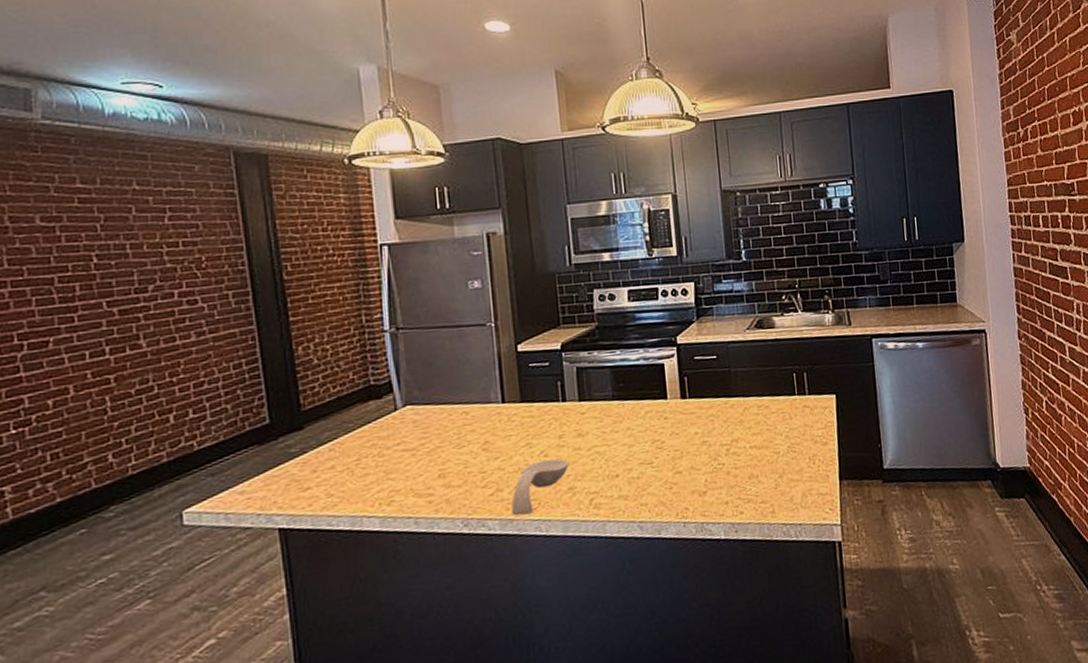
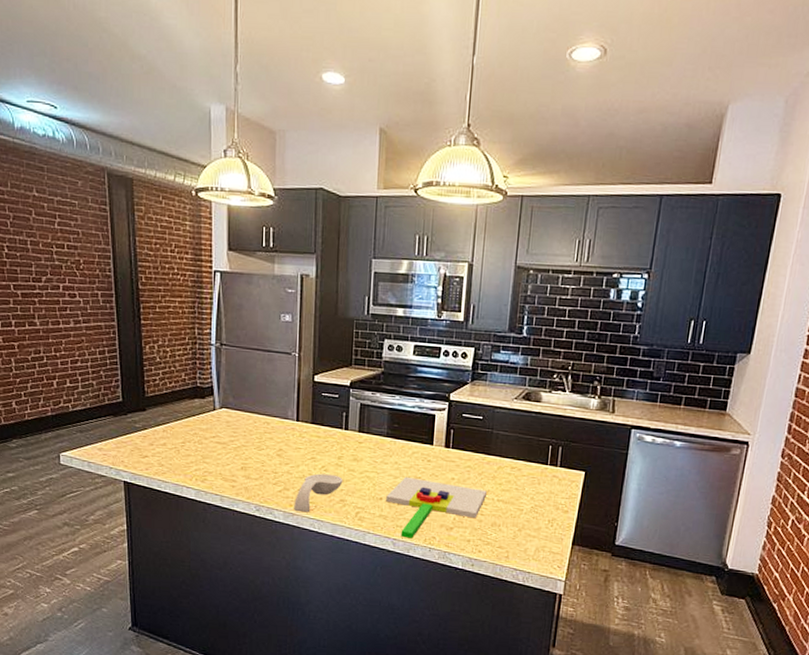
chopping board: none [623,438,737,518] -> present [386,476,487,539]

